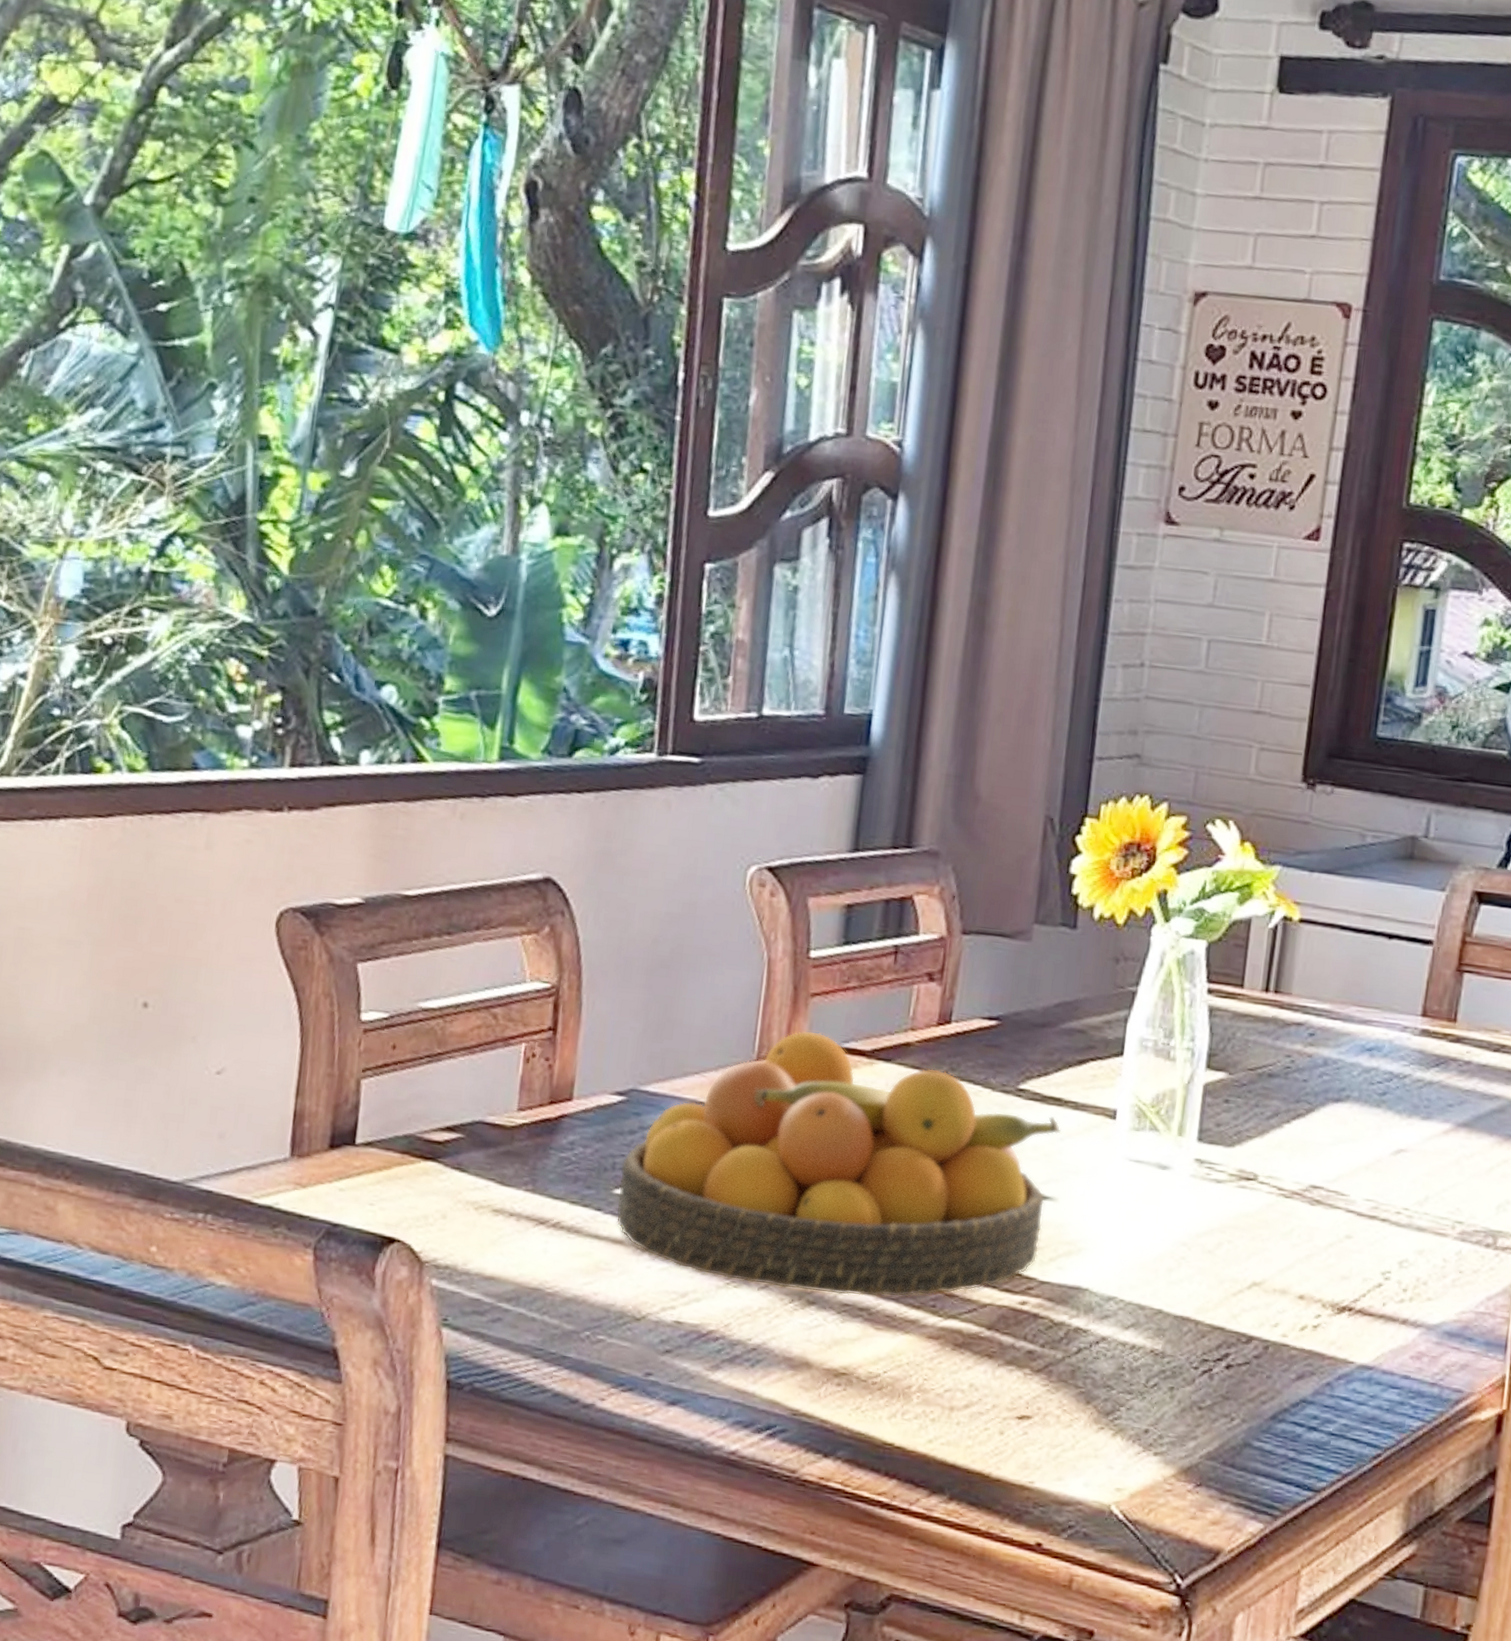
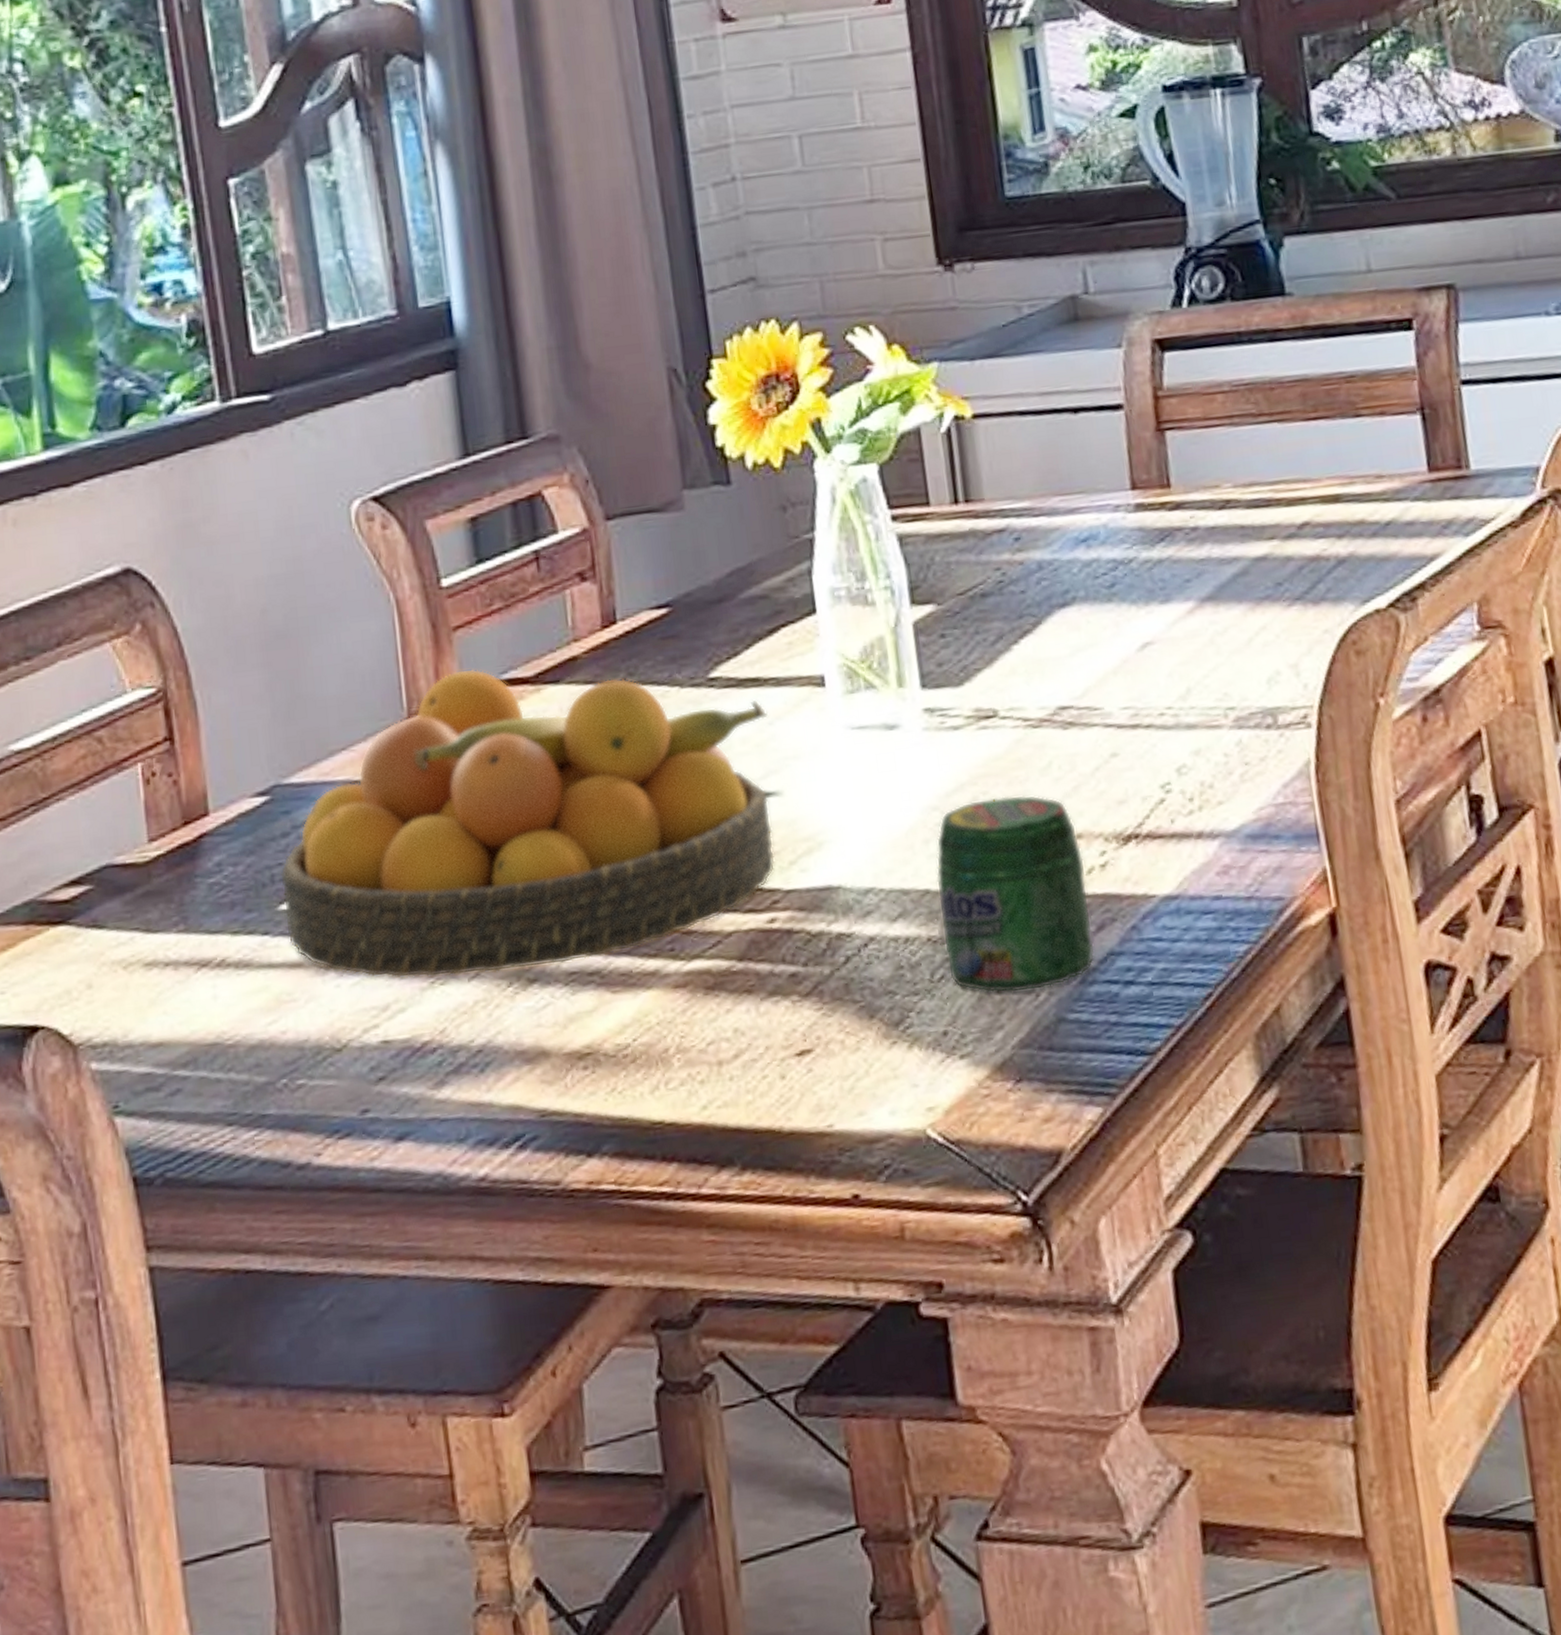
jar: none [1162,1245,1301,1416] -> present [936,794,1095,993]

